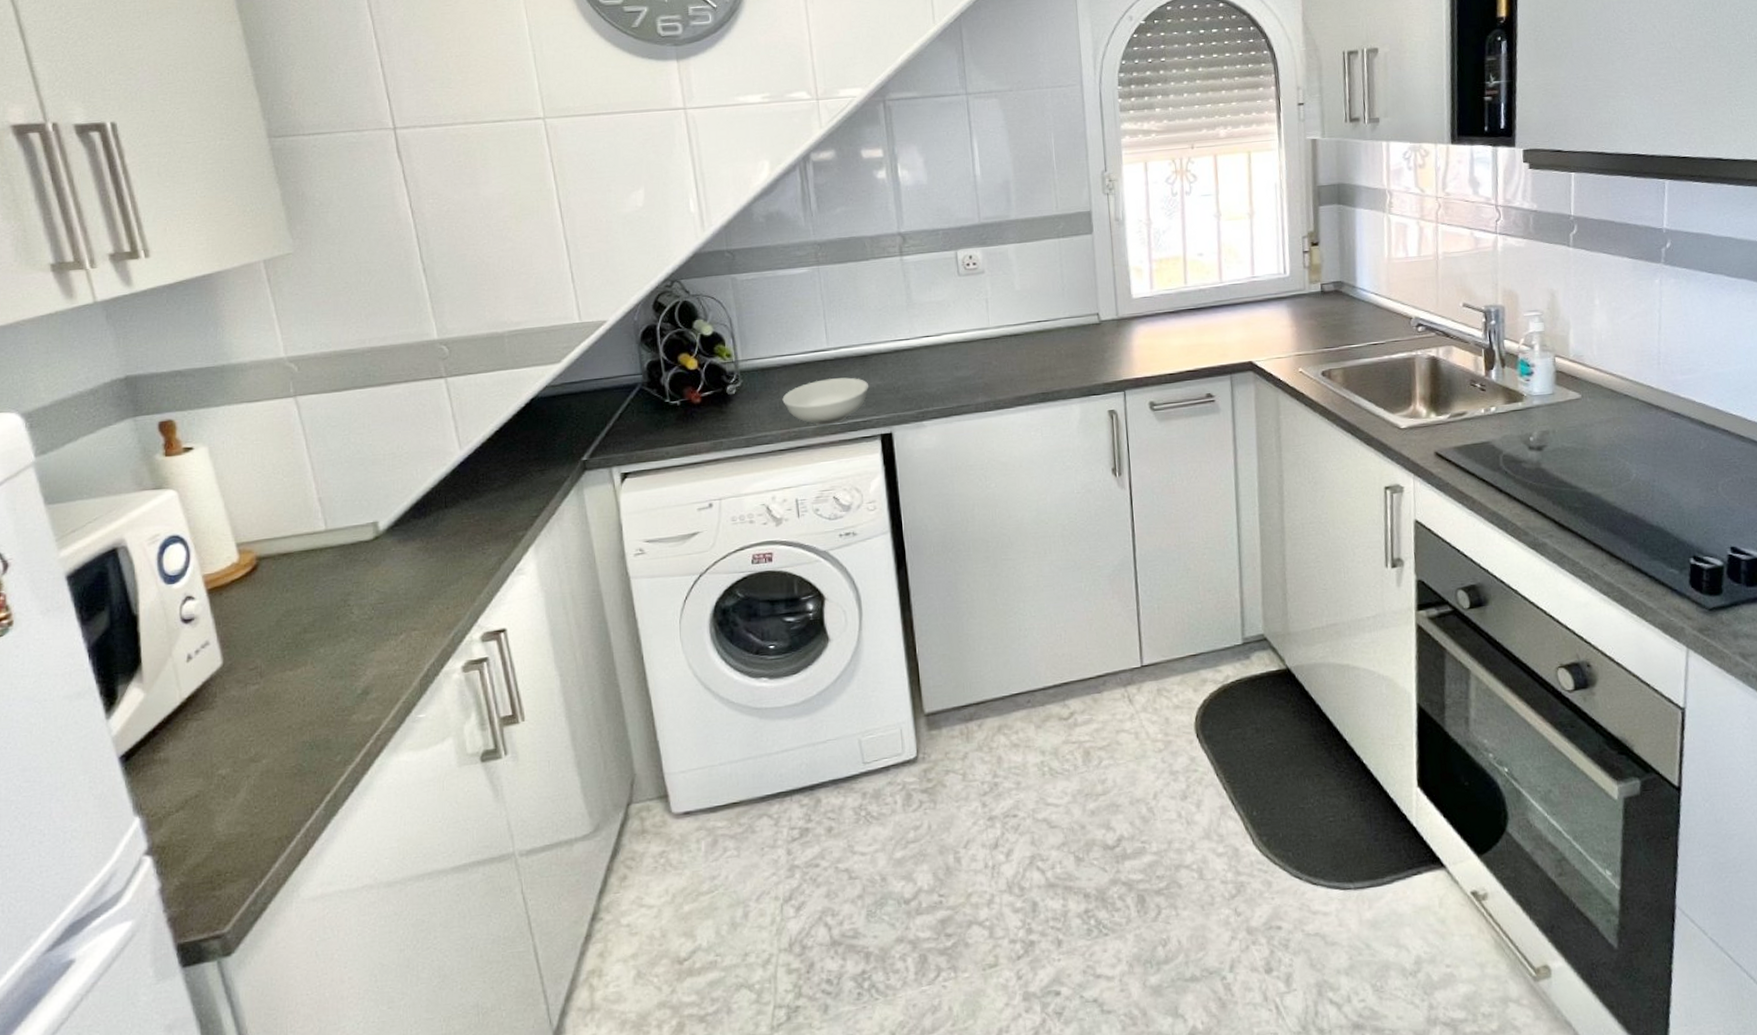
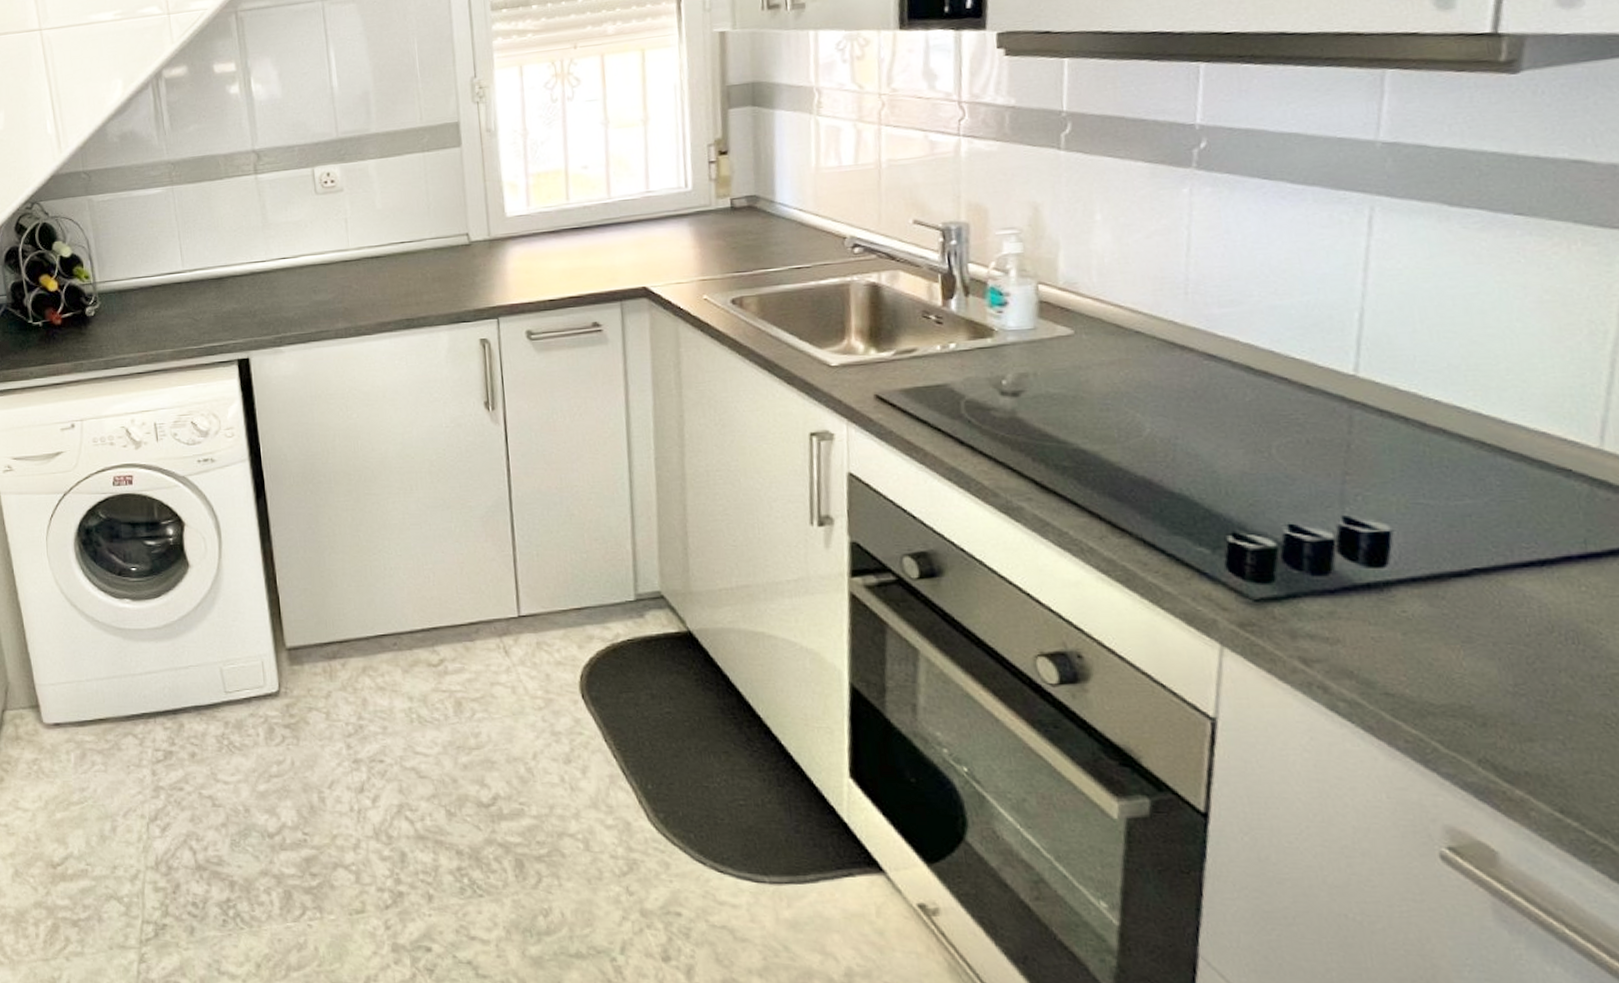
bowl: present [782,377,869,425] -> none [139,300,225,349]

